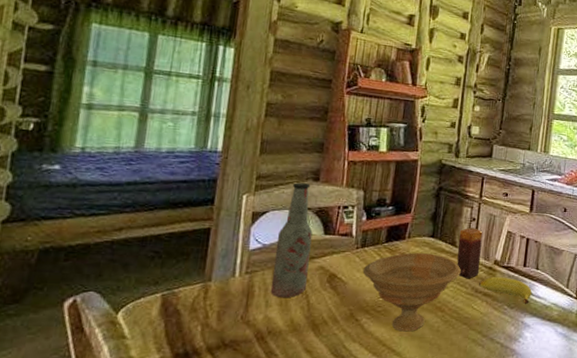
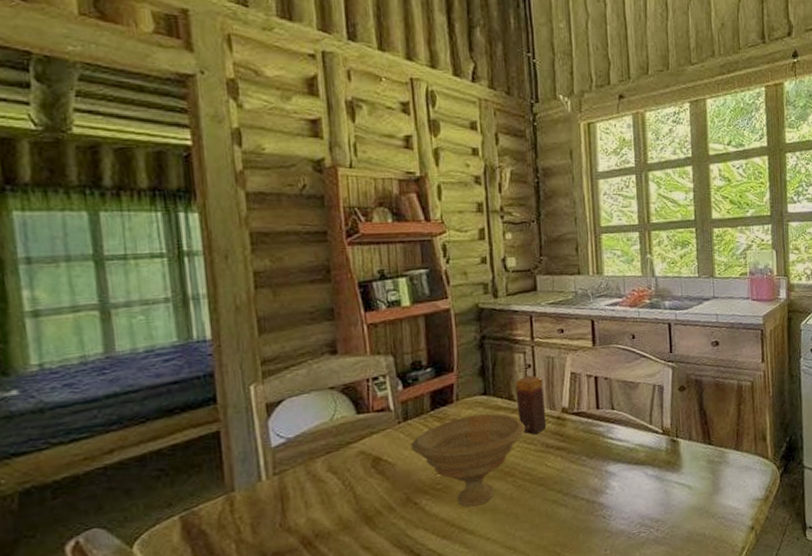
bottle: present [270,182,313,298] -> none [301,359,348,496]
banana: present [479,277,532,304] -> none [549,425,611,451]

